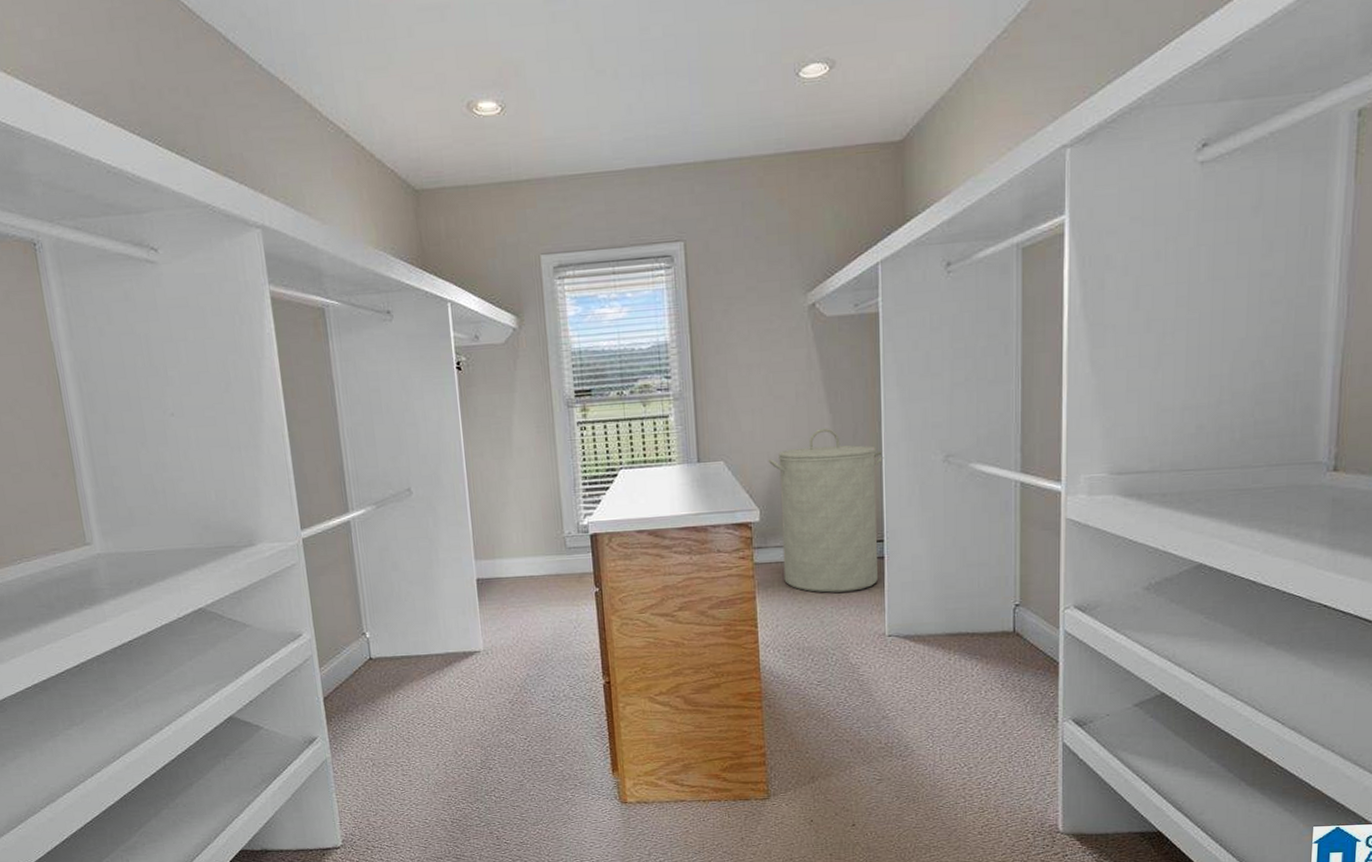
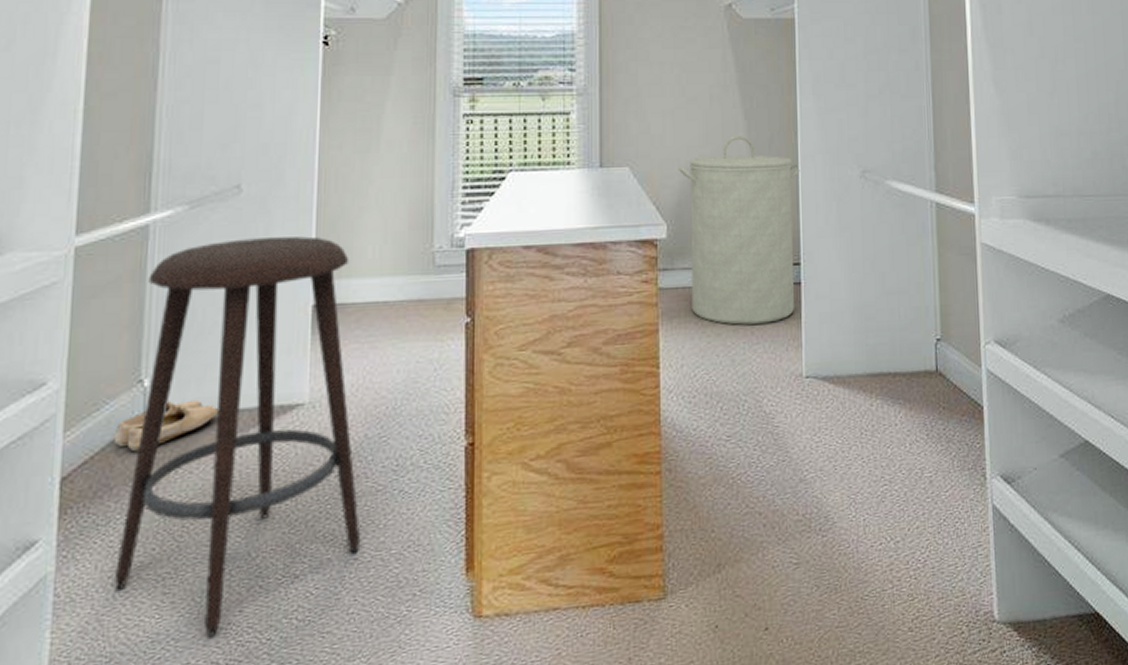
shoe: none [353,647,420,682] -> present [115,399,218,452]
stool: none [356,527,533,803] -> present [115,236,361,636]

